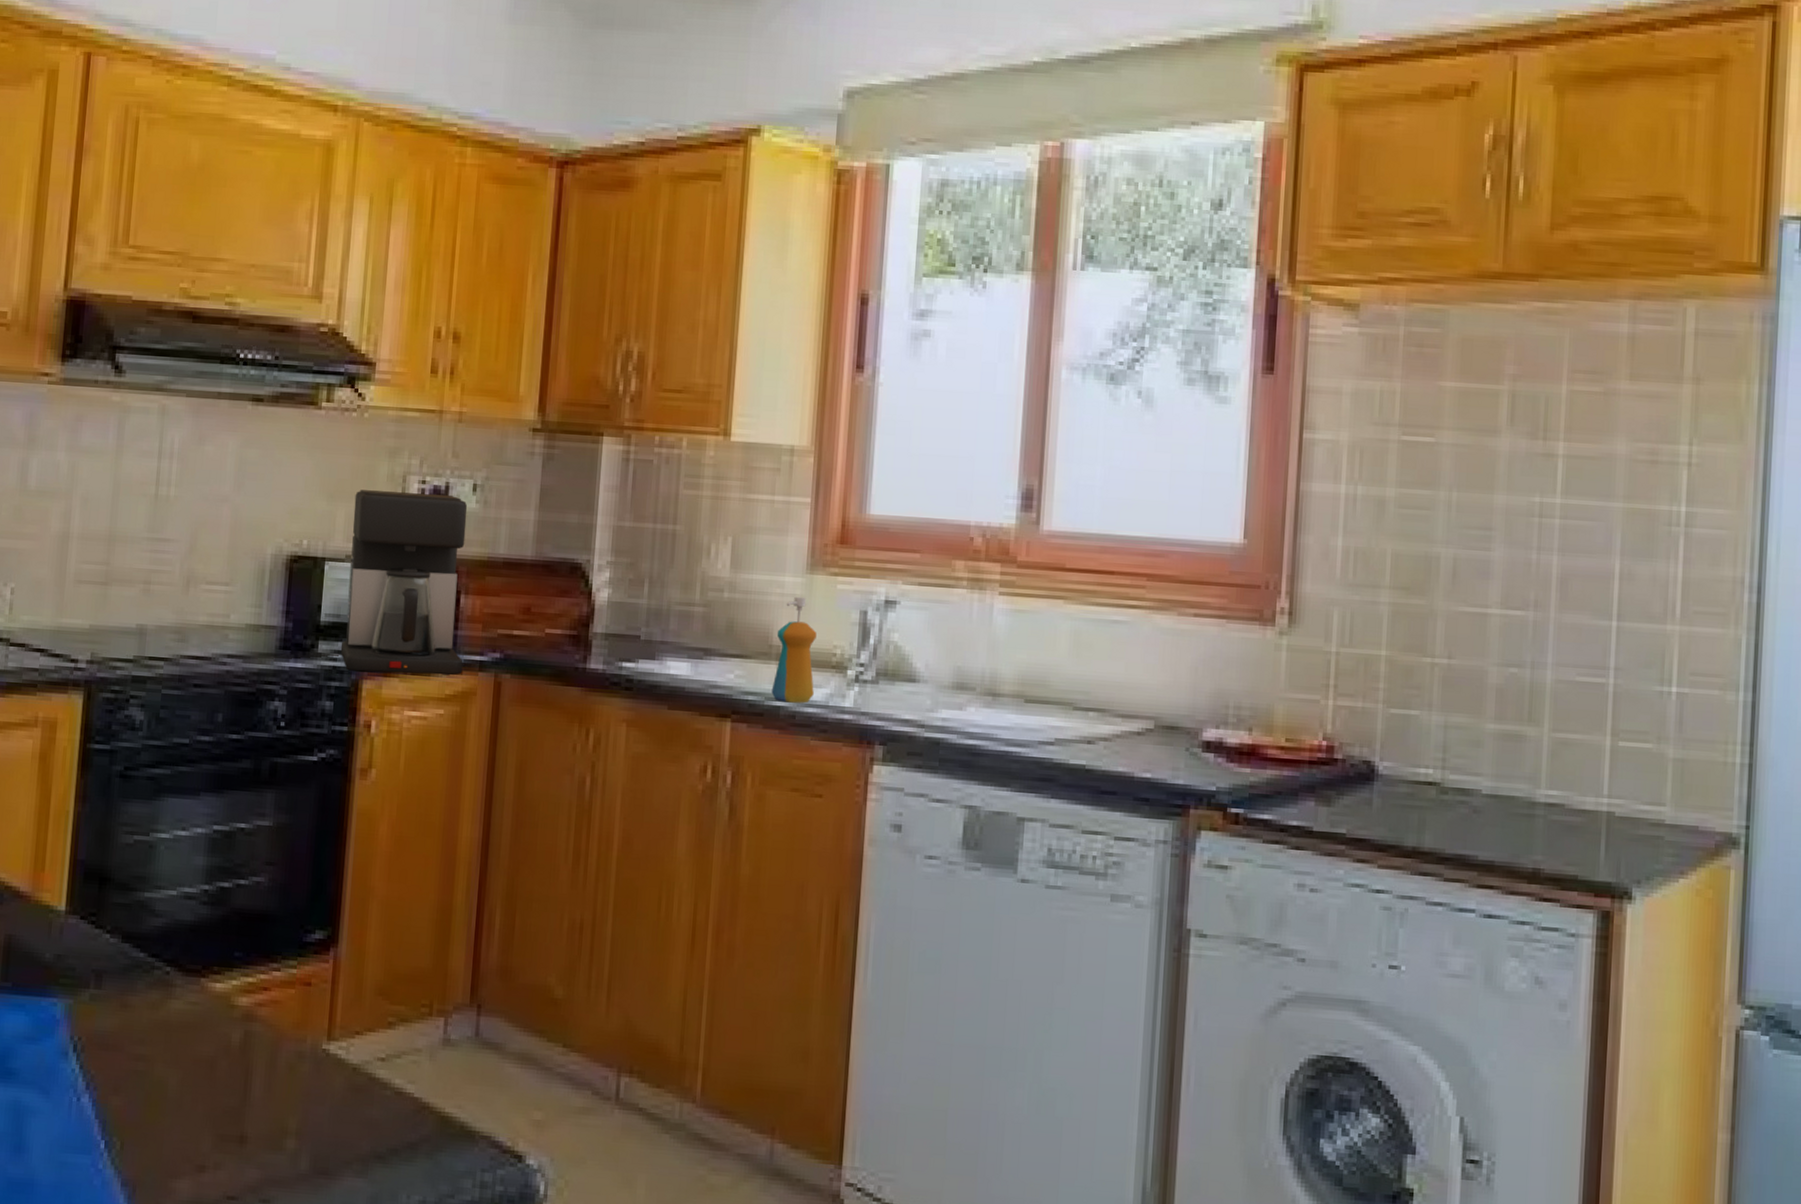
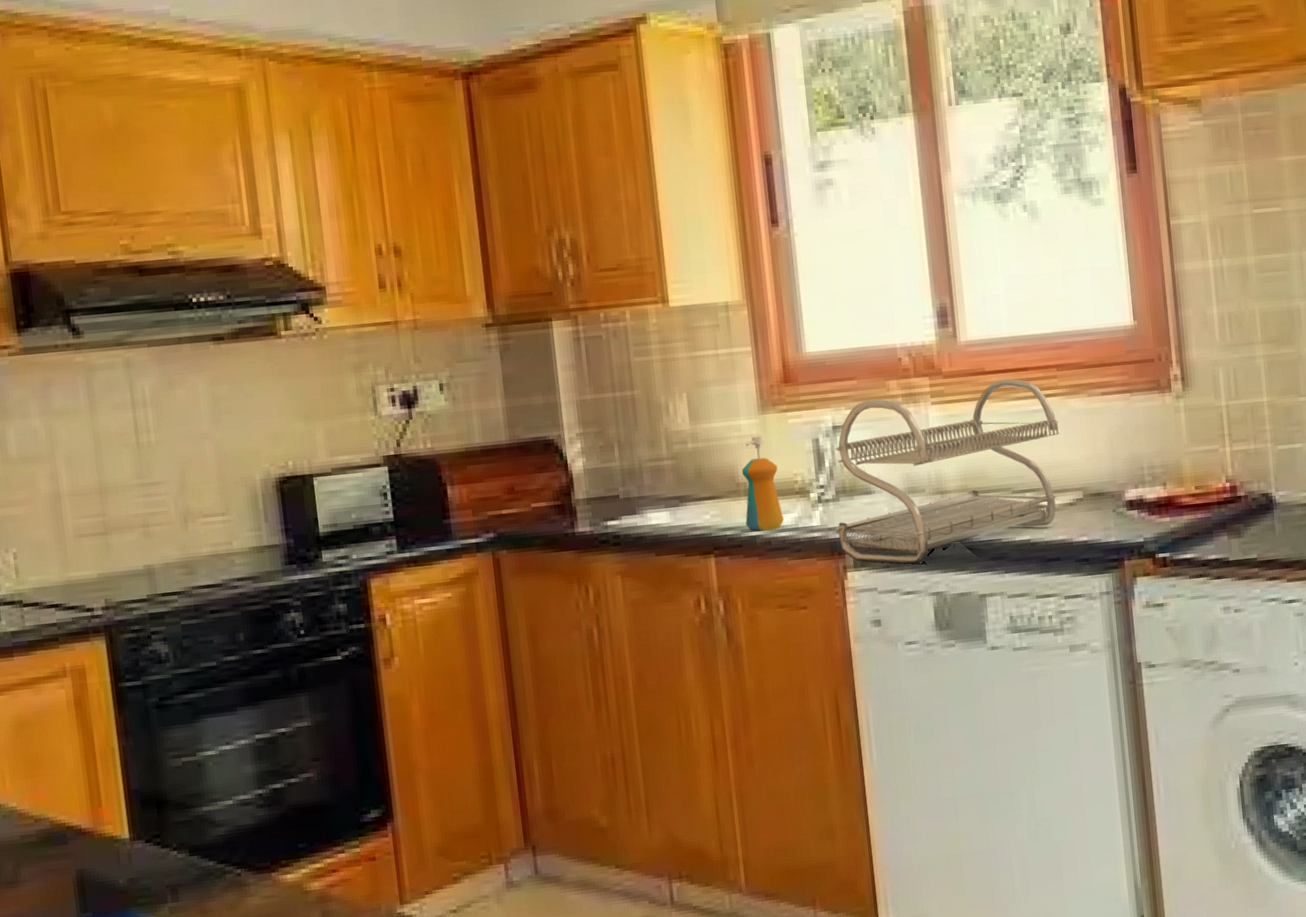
coffee maker: present [340,490,468,676] -> none [329,398,462,573]
dish rack: none [869,577,1139,770] -> present [835,378,1060,565]

